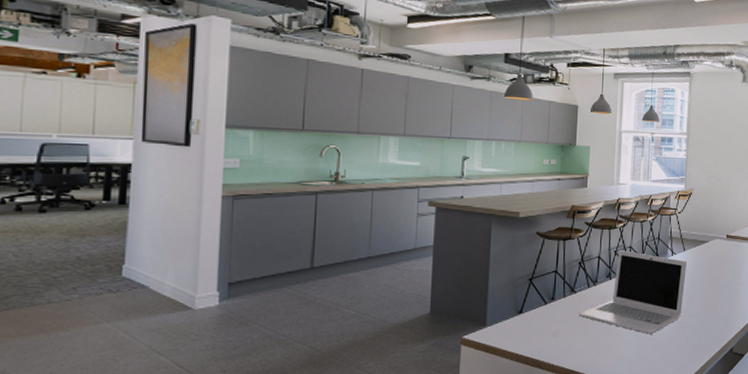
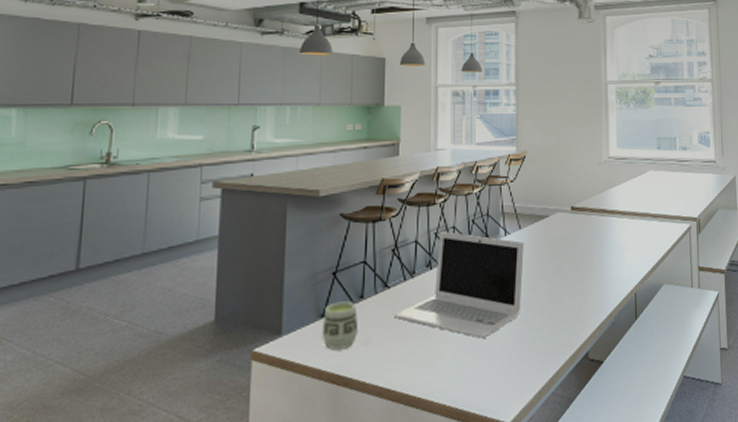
cup: none [519,302,550,339] -> present [321,301,359,350]

